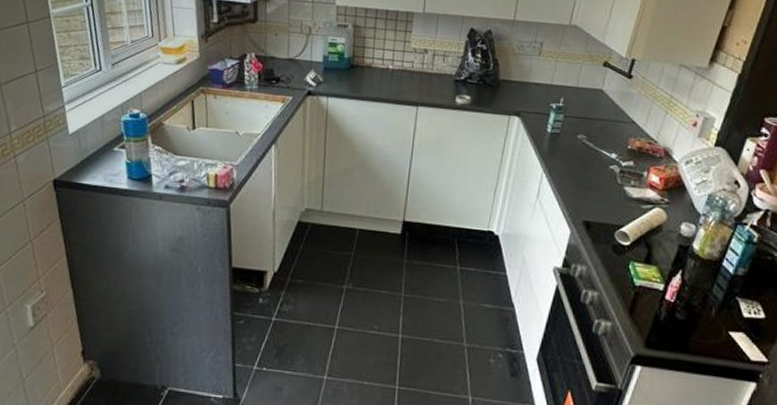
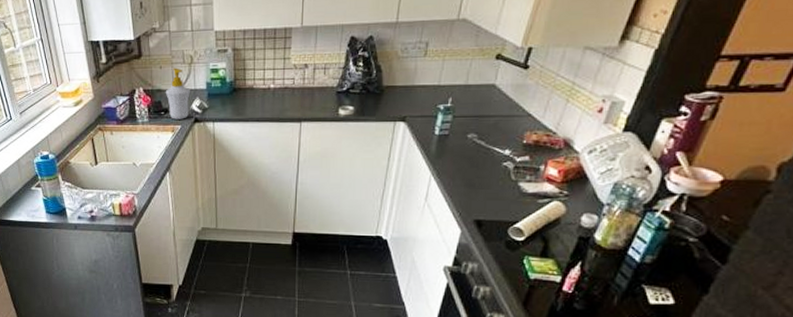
soap bottle: none [278,36,306,91] -> present [165,67,190,120]

